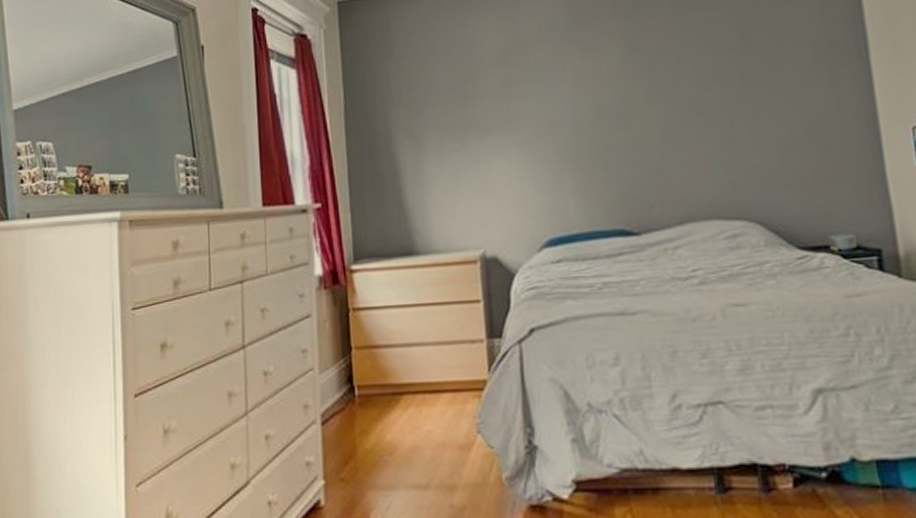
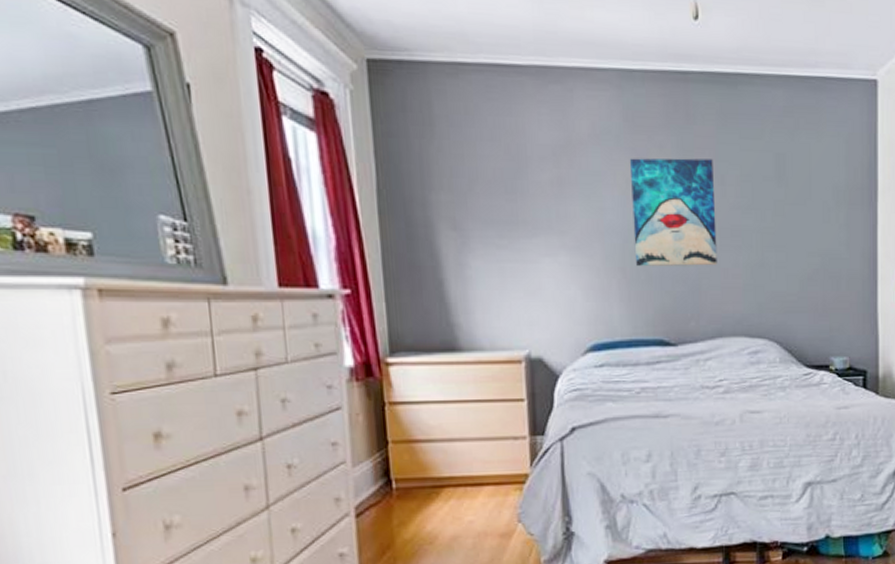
wall art: none [577,38,680,156] -> present [629,158,717,267]

